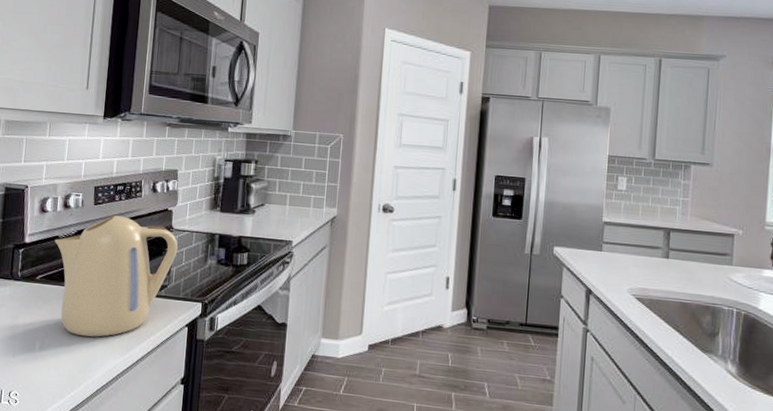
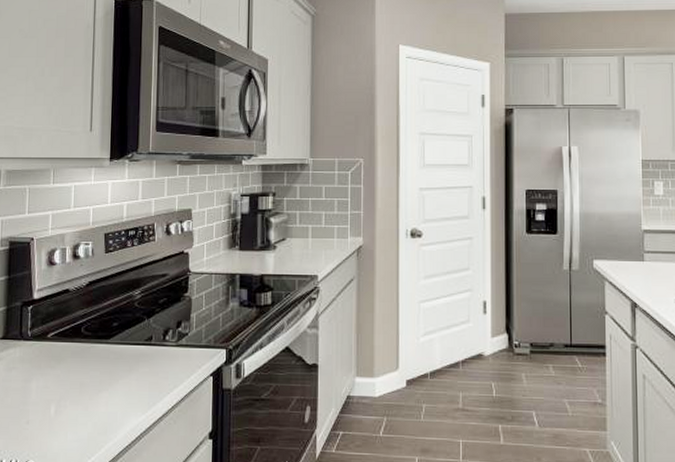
kettle: present [54,215,178,337] -> none [65,263,197,395]

